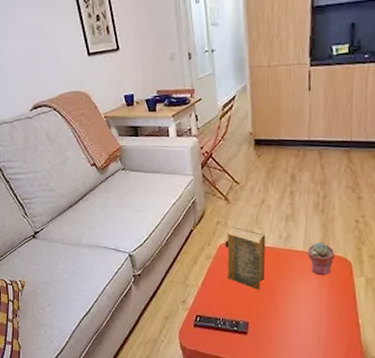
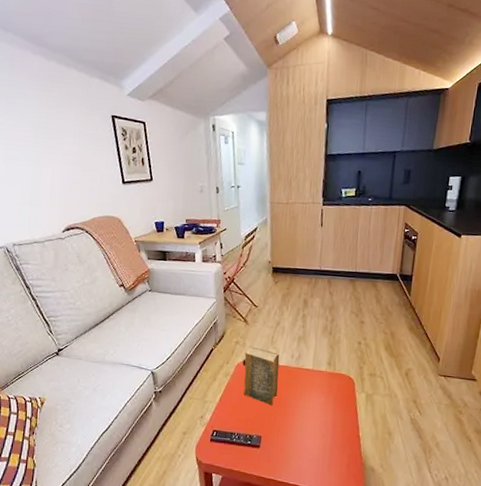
potted succulent: present [308,242,335,275] -> none [316,361,340,392]

